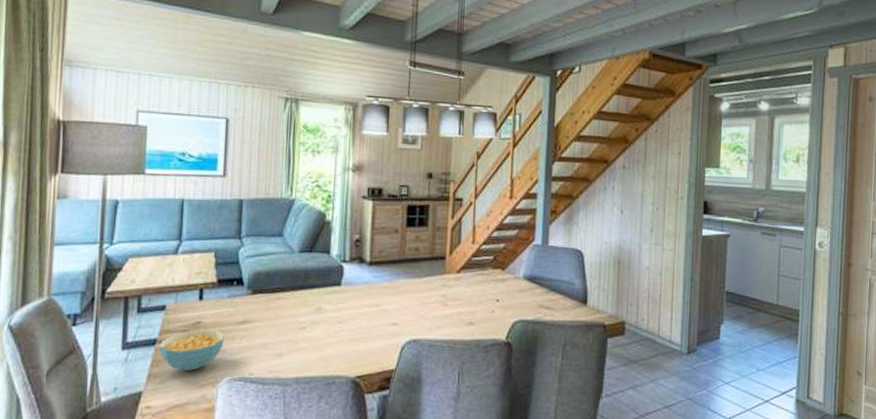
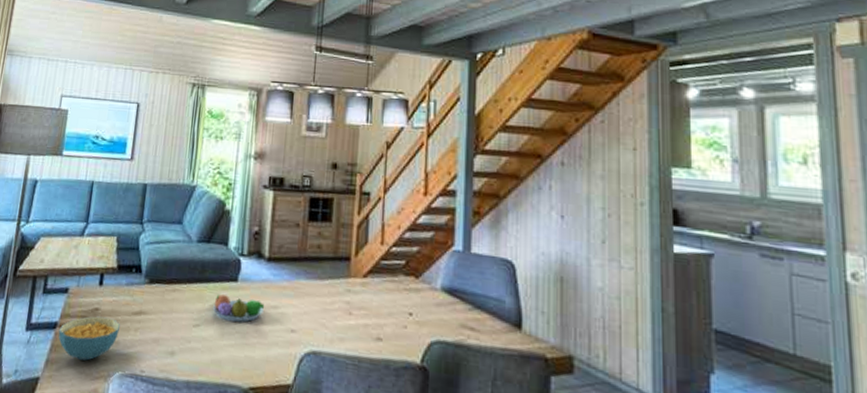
fruit bowl: none [317,298,368,321] -> present [212,294,265,322]

